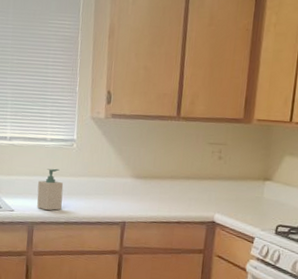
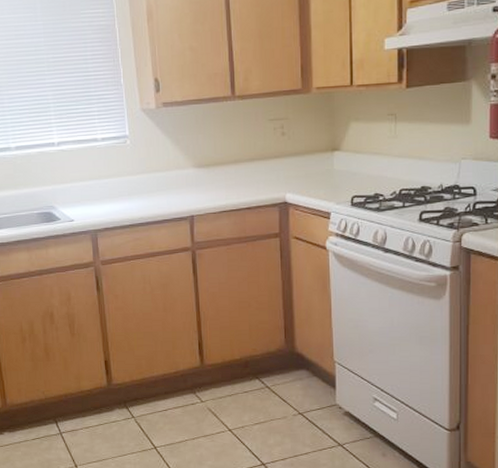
soap bottle: present [37,168,64,211] -> none [95,169,125,216]

